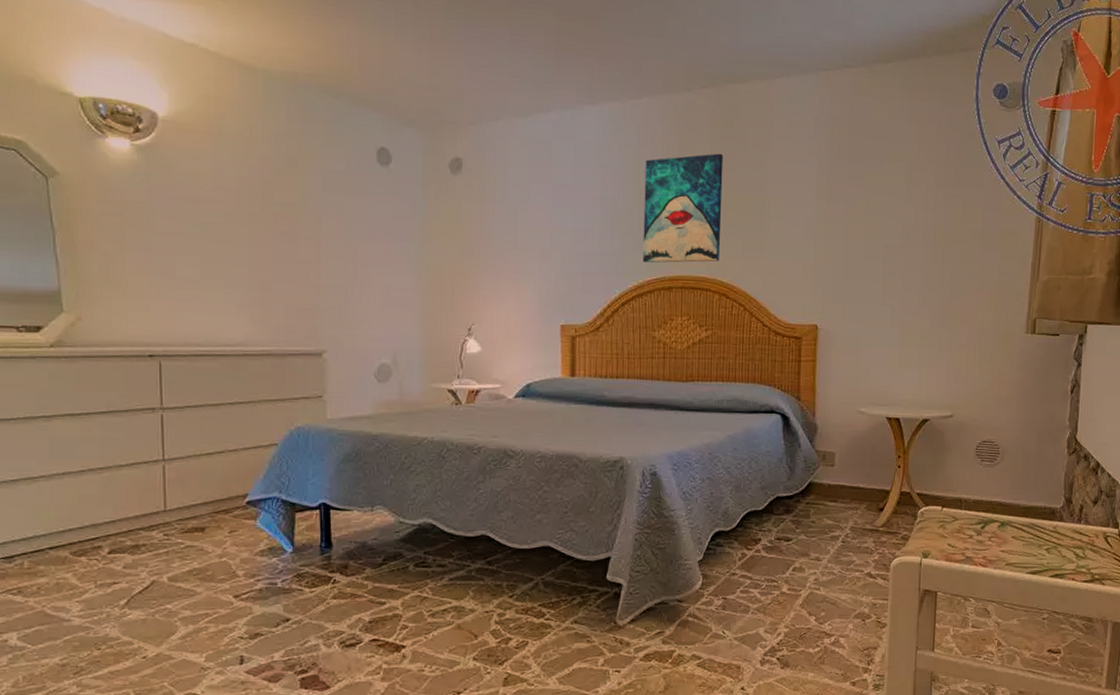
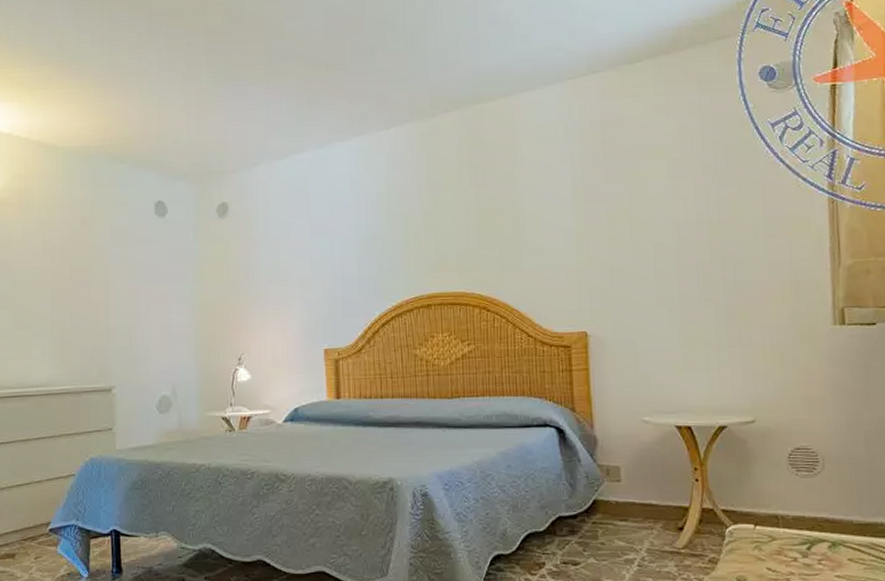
wall art: present [642,153,724,263] -> none [396,171,477,283]

